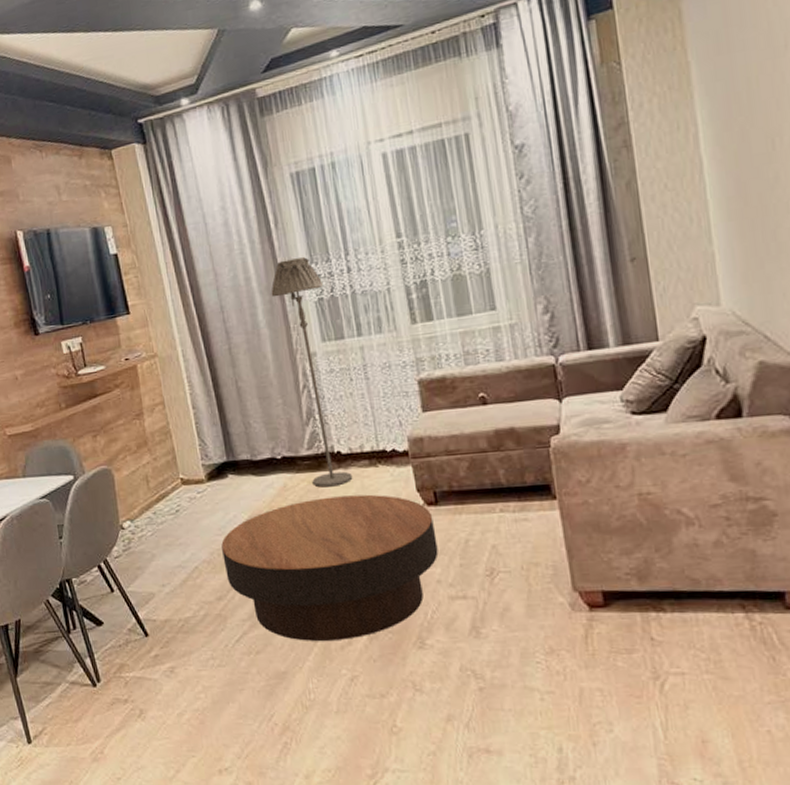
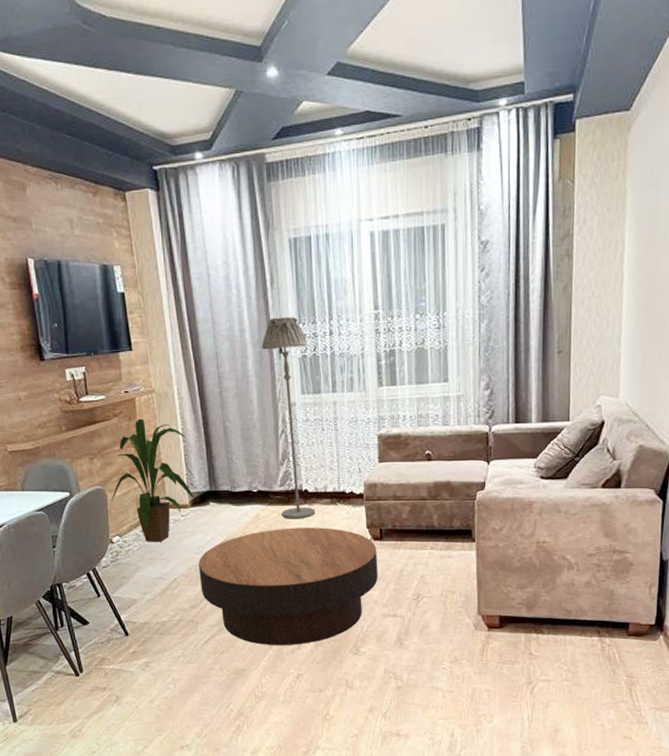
house plant: none [118,387,212,526] -> present [110,419,196,542]

